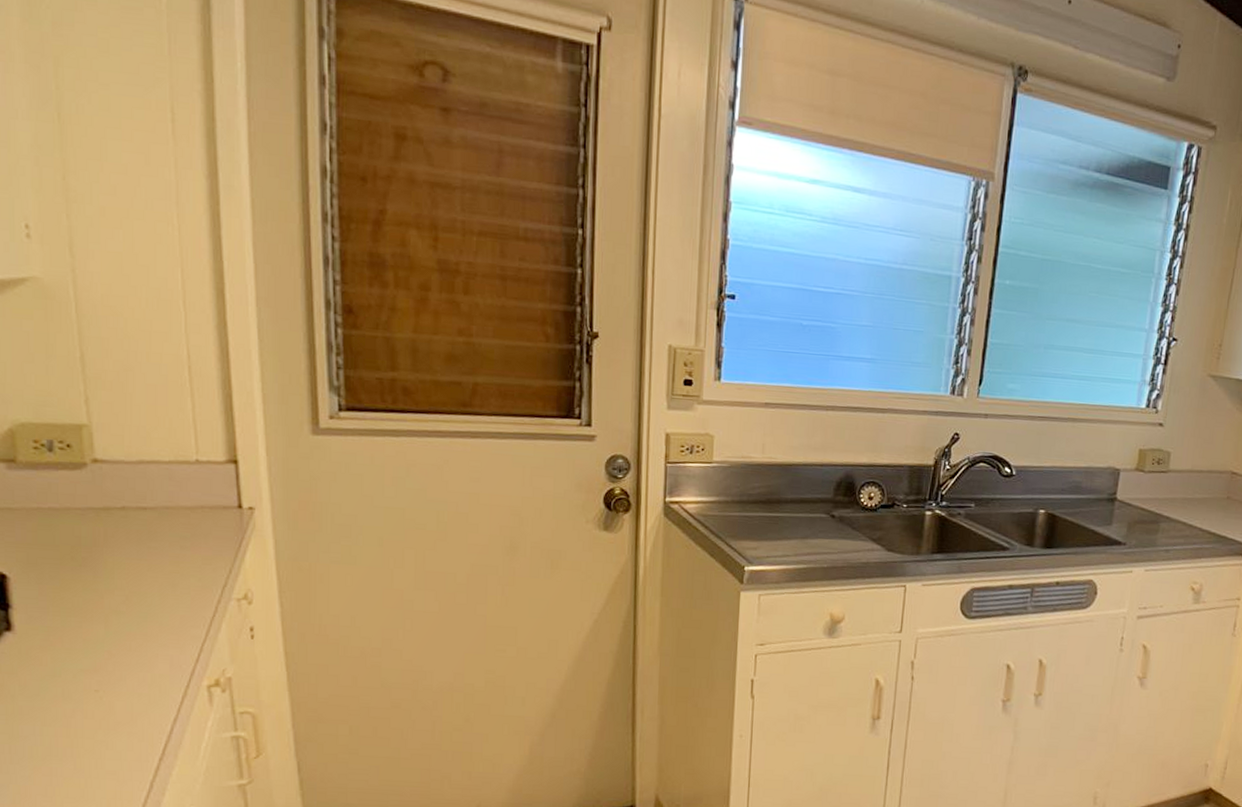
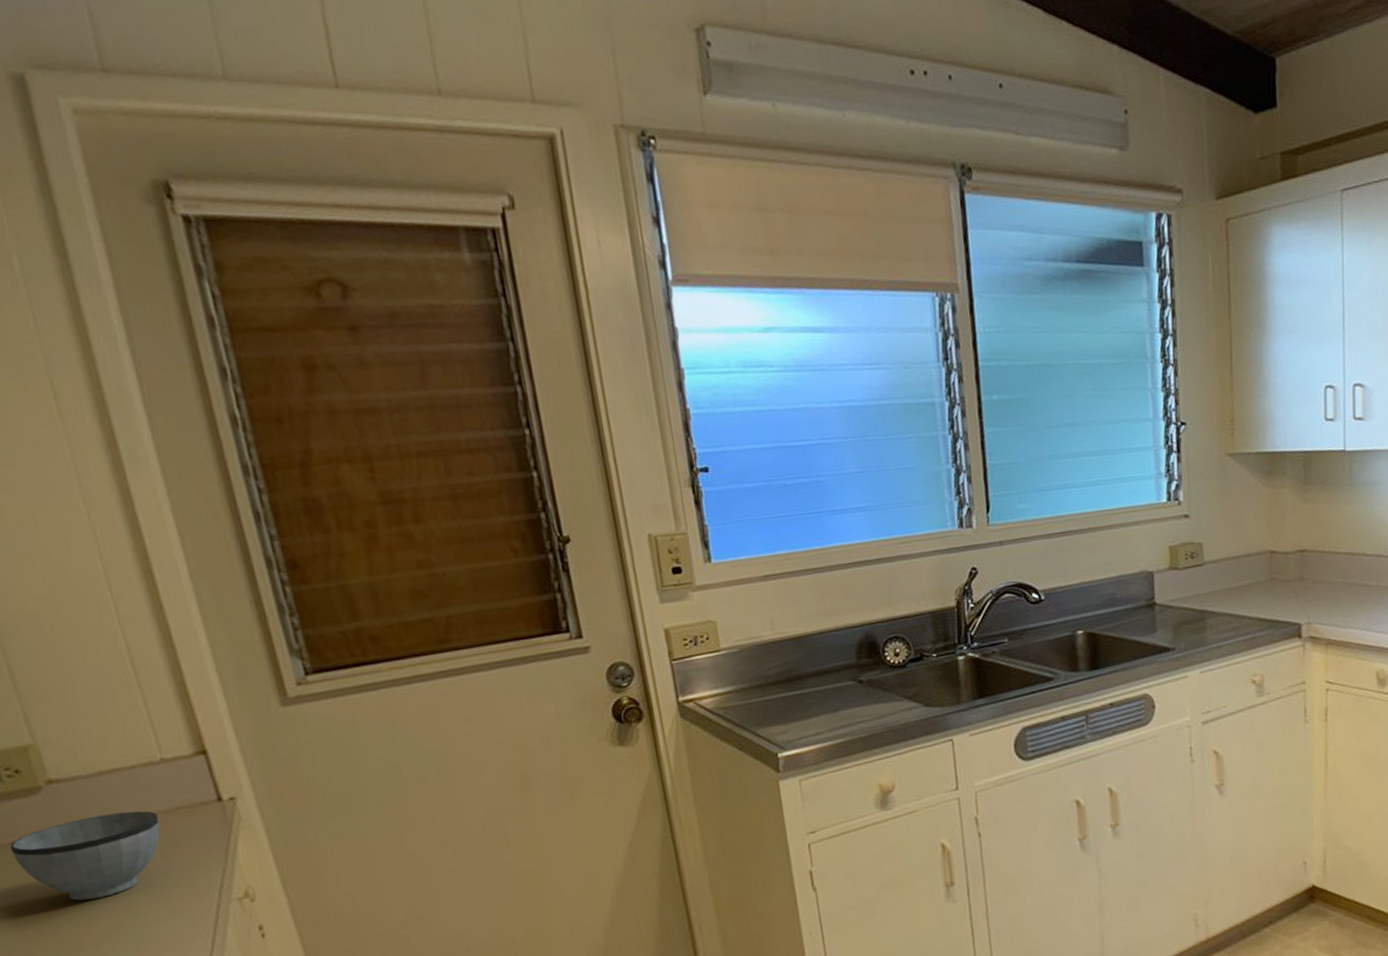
bowl: none [48,499,182,574] -> present [9,810,160,901]

